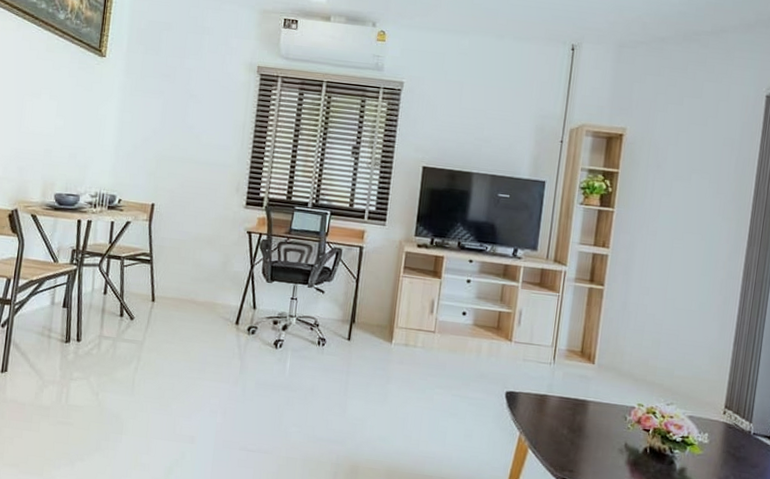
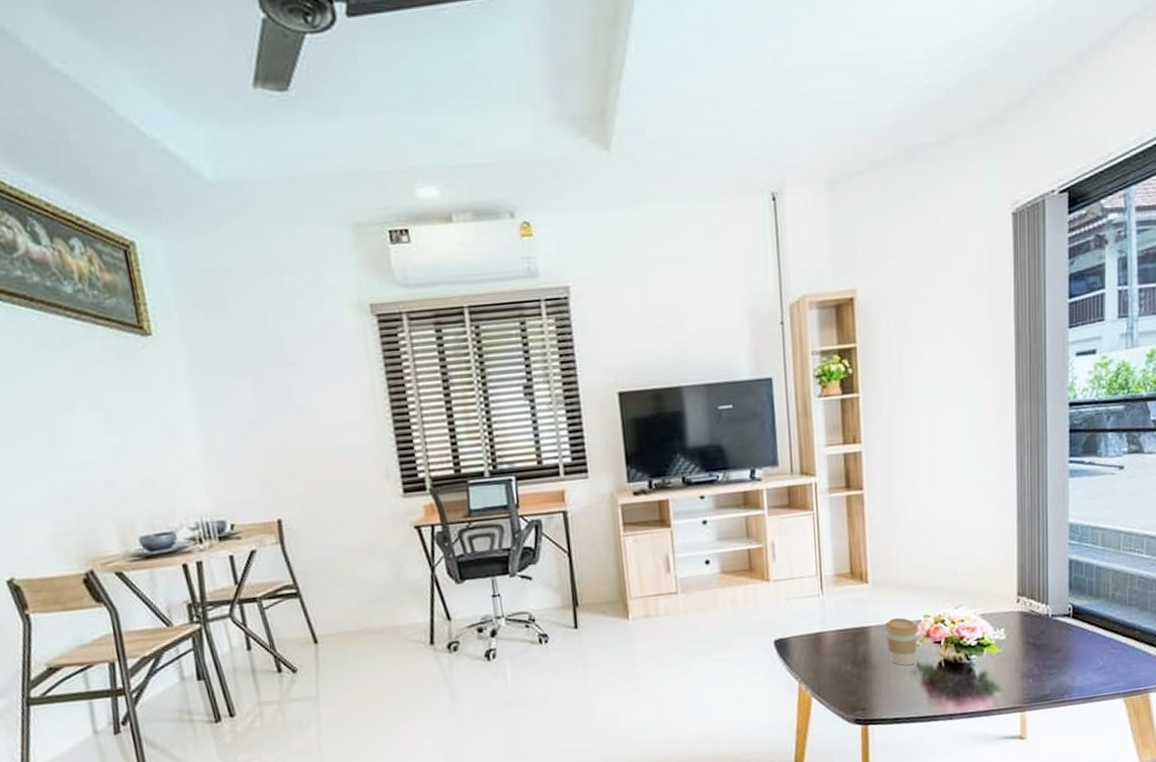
coffee cup: none [602,399,631,443] -> present [885,617,918,666]

